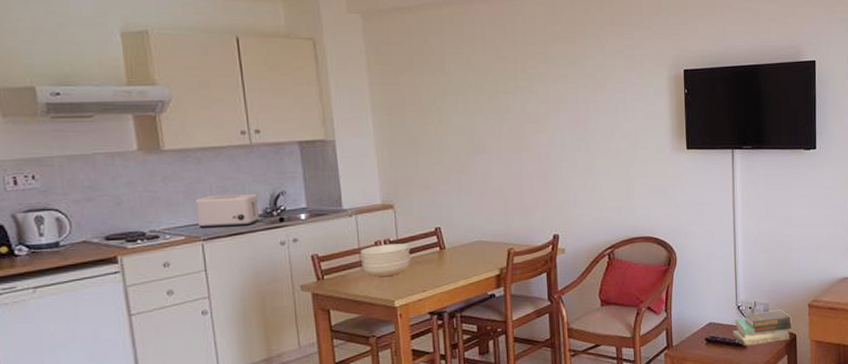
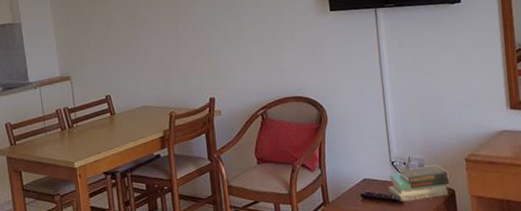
bowl: present [359,243,411,277] -> none [44,111,87,142]

